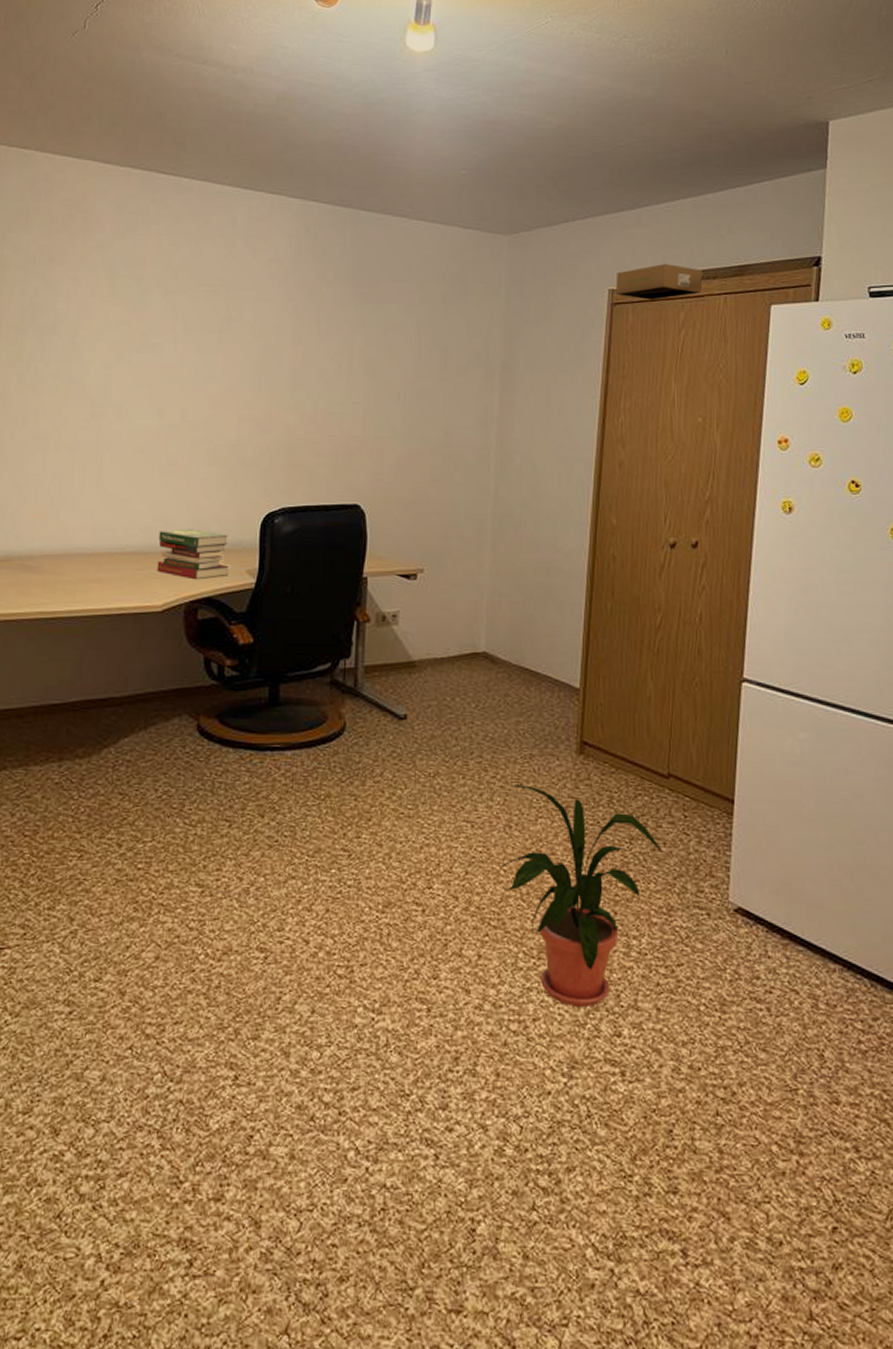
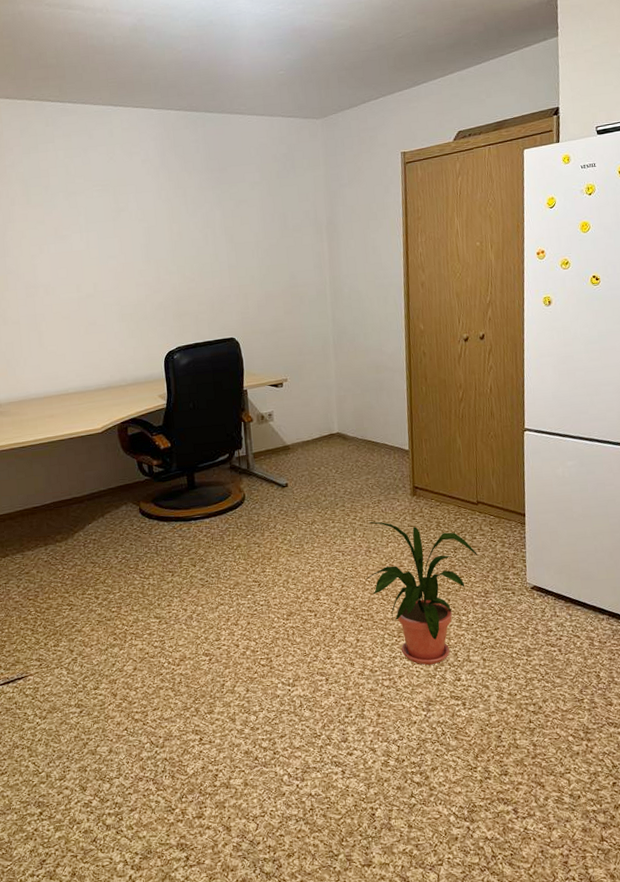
books: present [156,529,229,580] -> none [91,370,146,407]
box: present [615,263,703,300] -> none [405,126,471,157]

